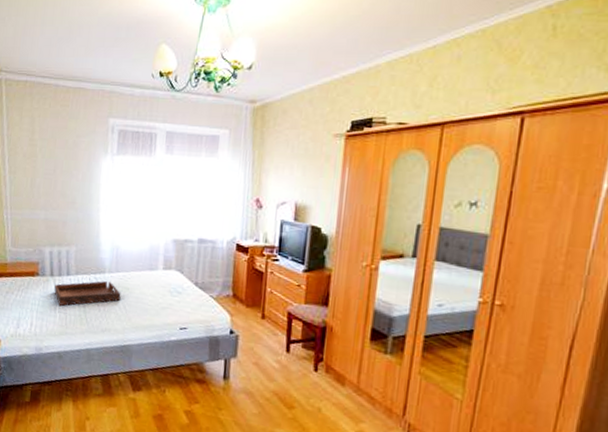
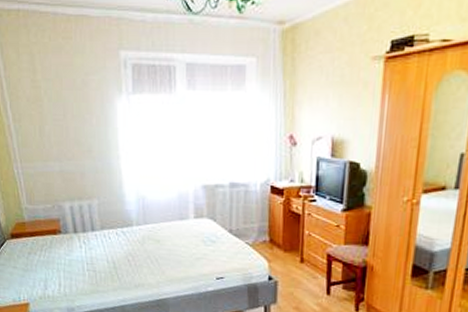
serving tray: present [54,281,121,306] -> none [80,234,152,263]

